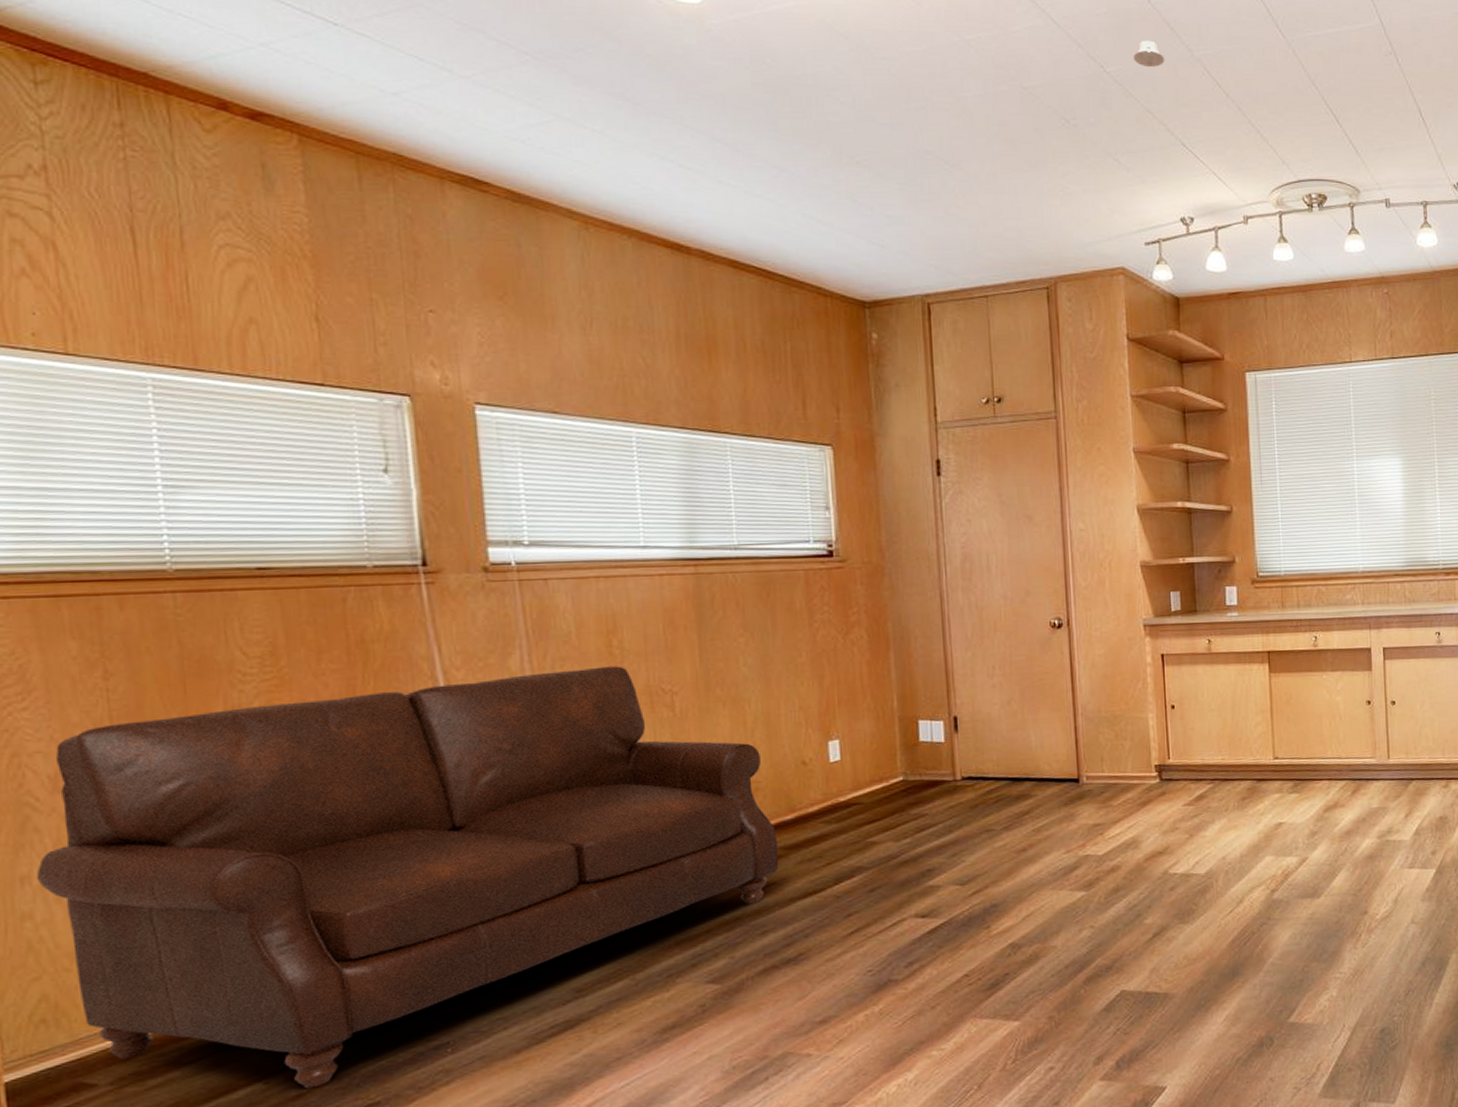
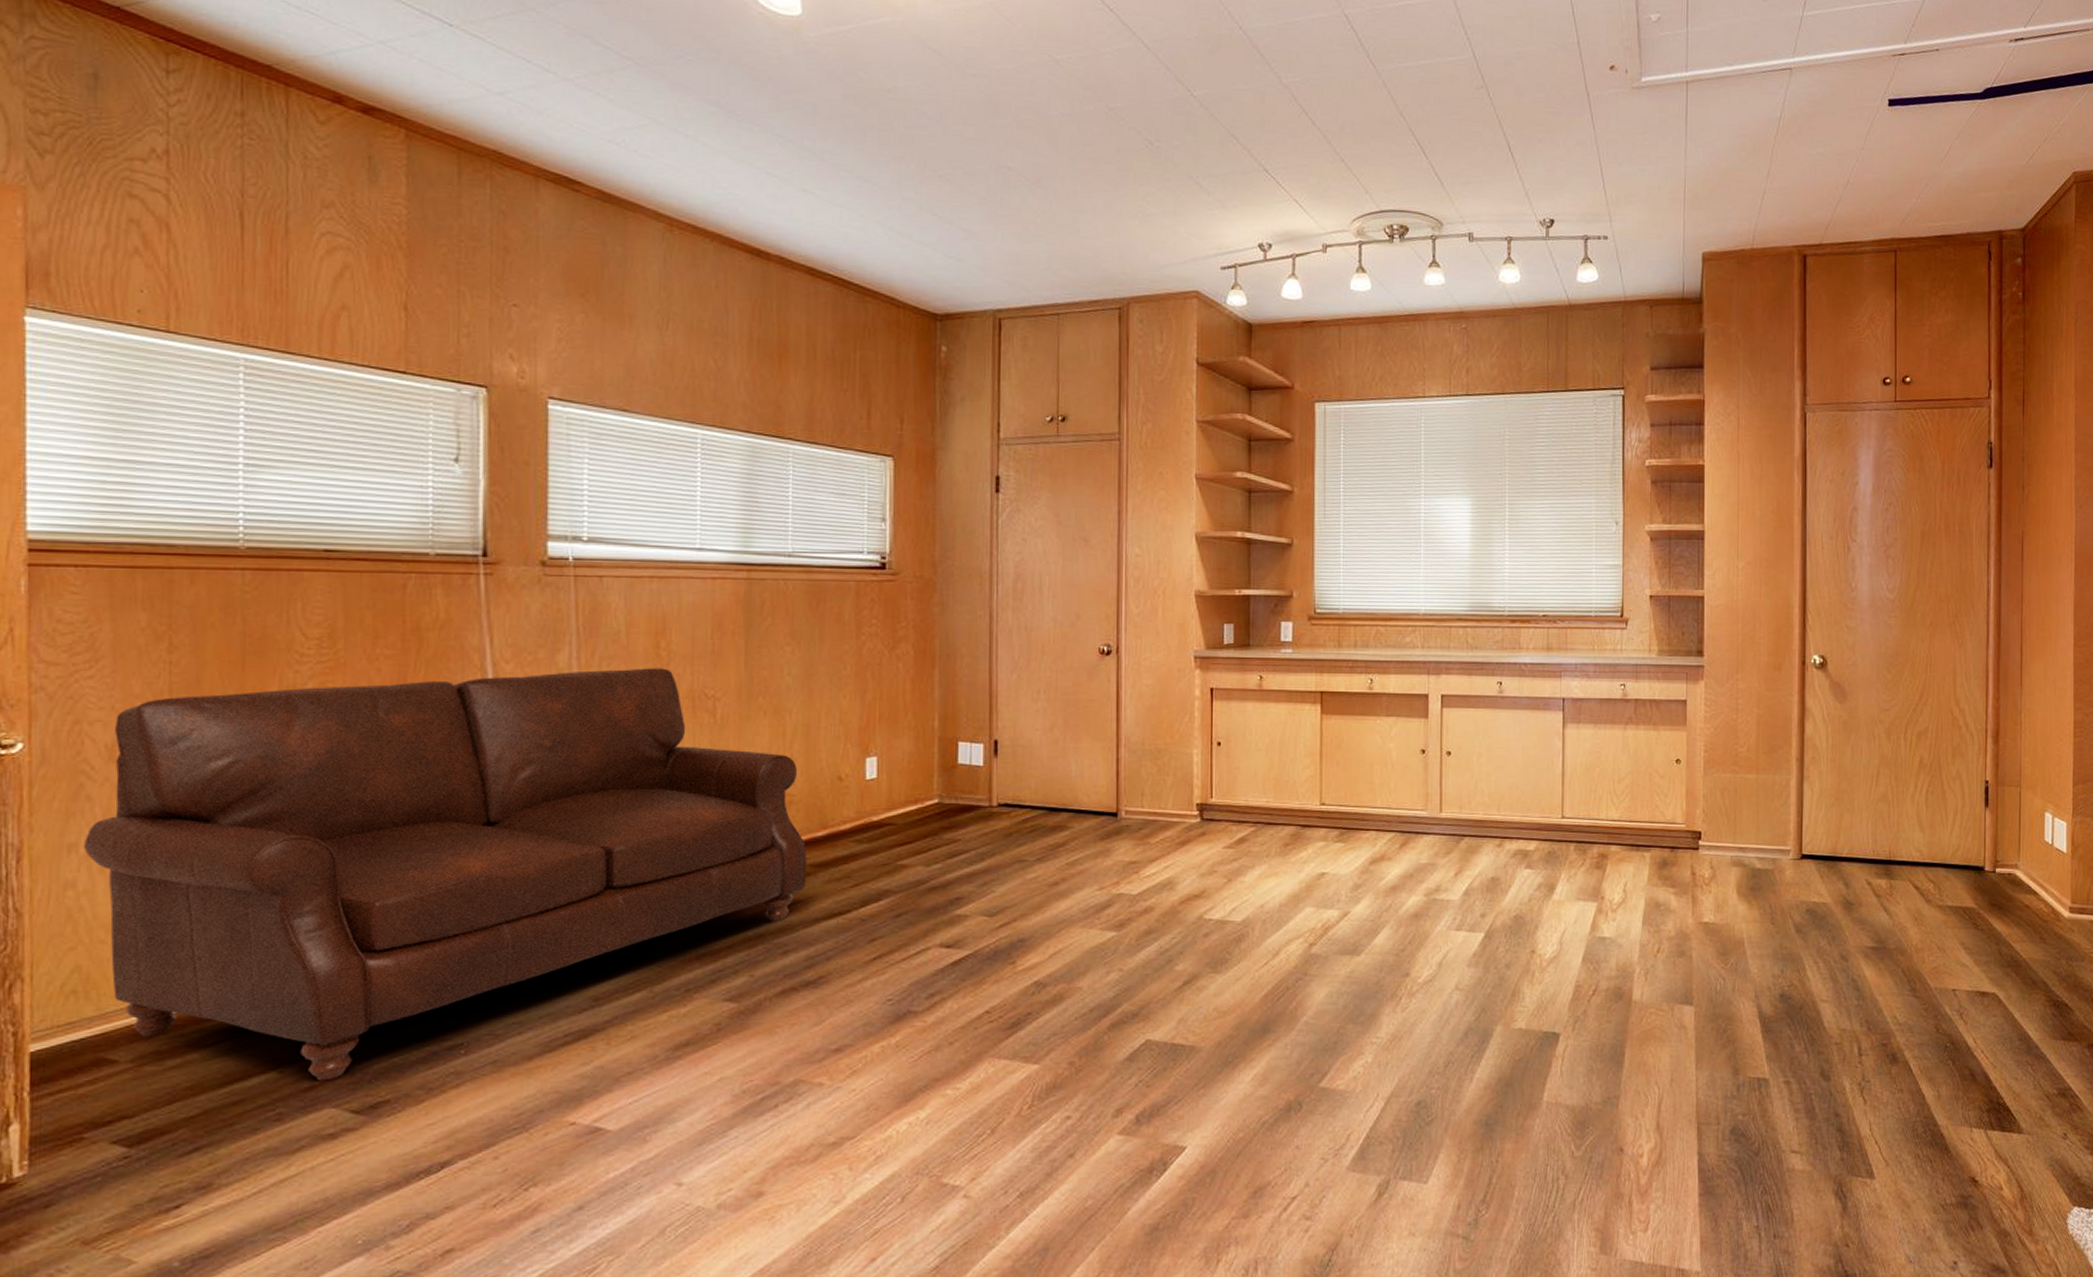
recessed light: present [1133,40,1165,68] -> none [1221,65,1253,93]

